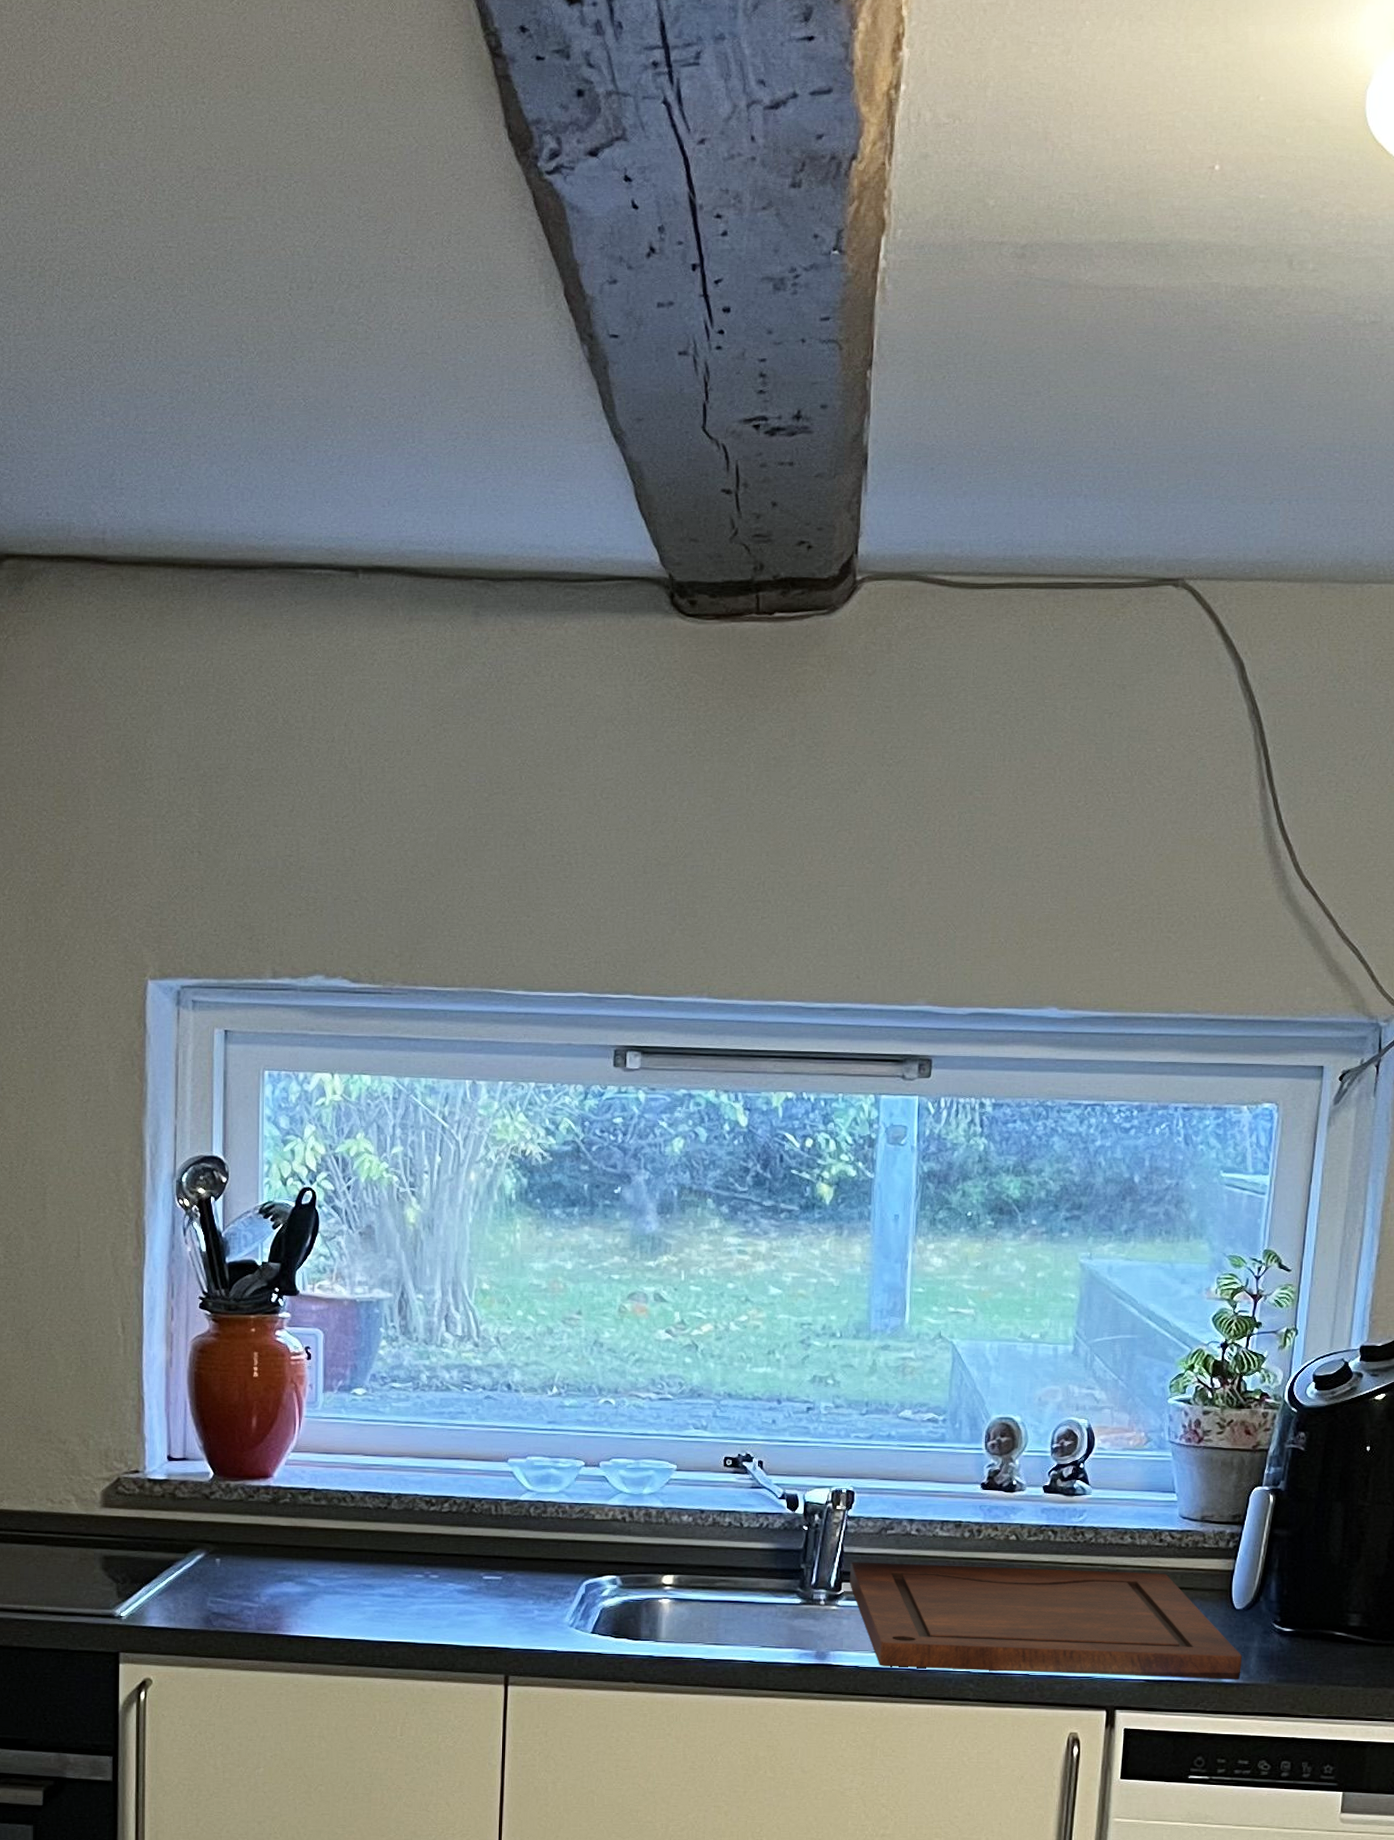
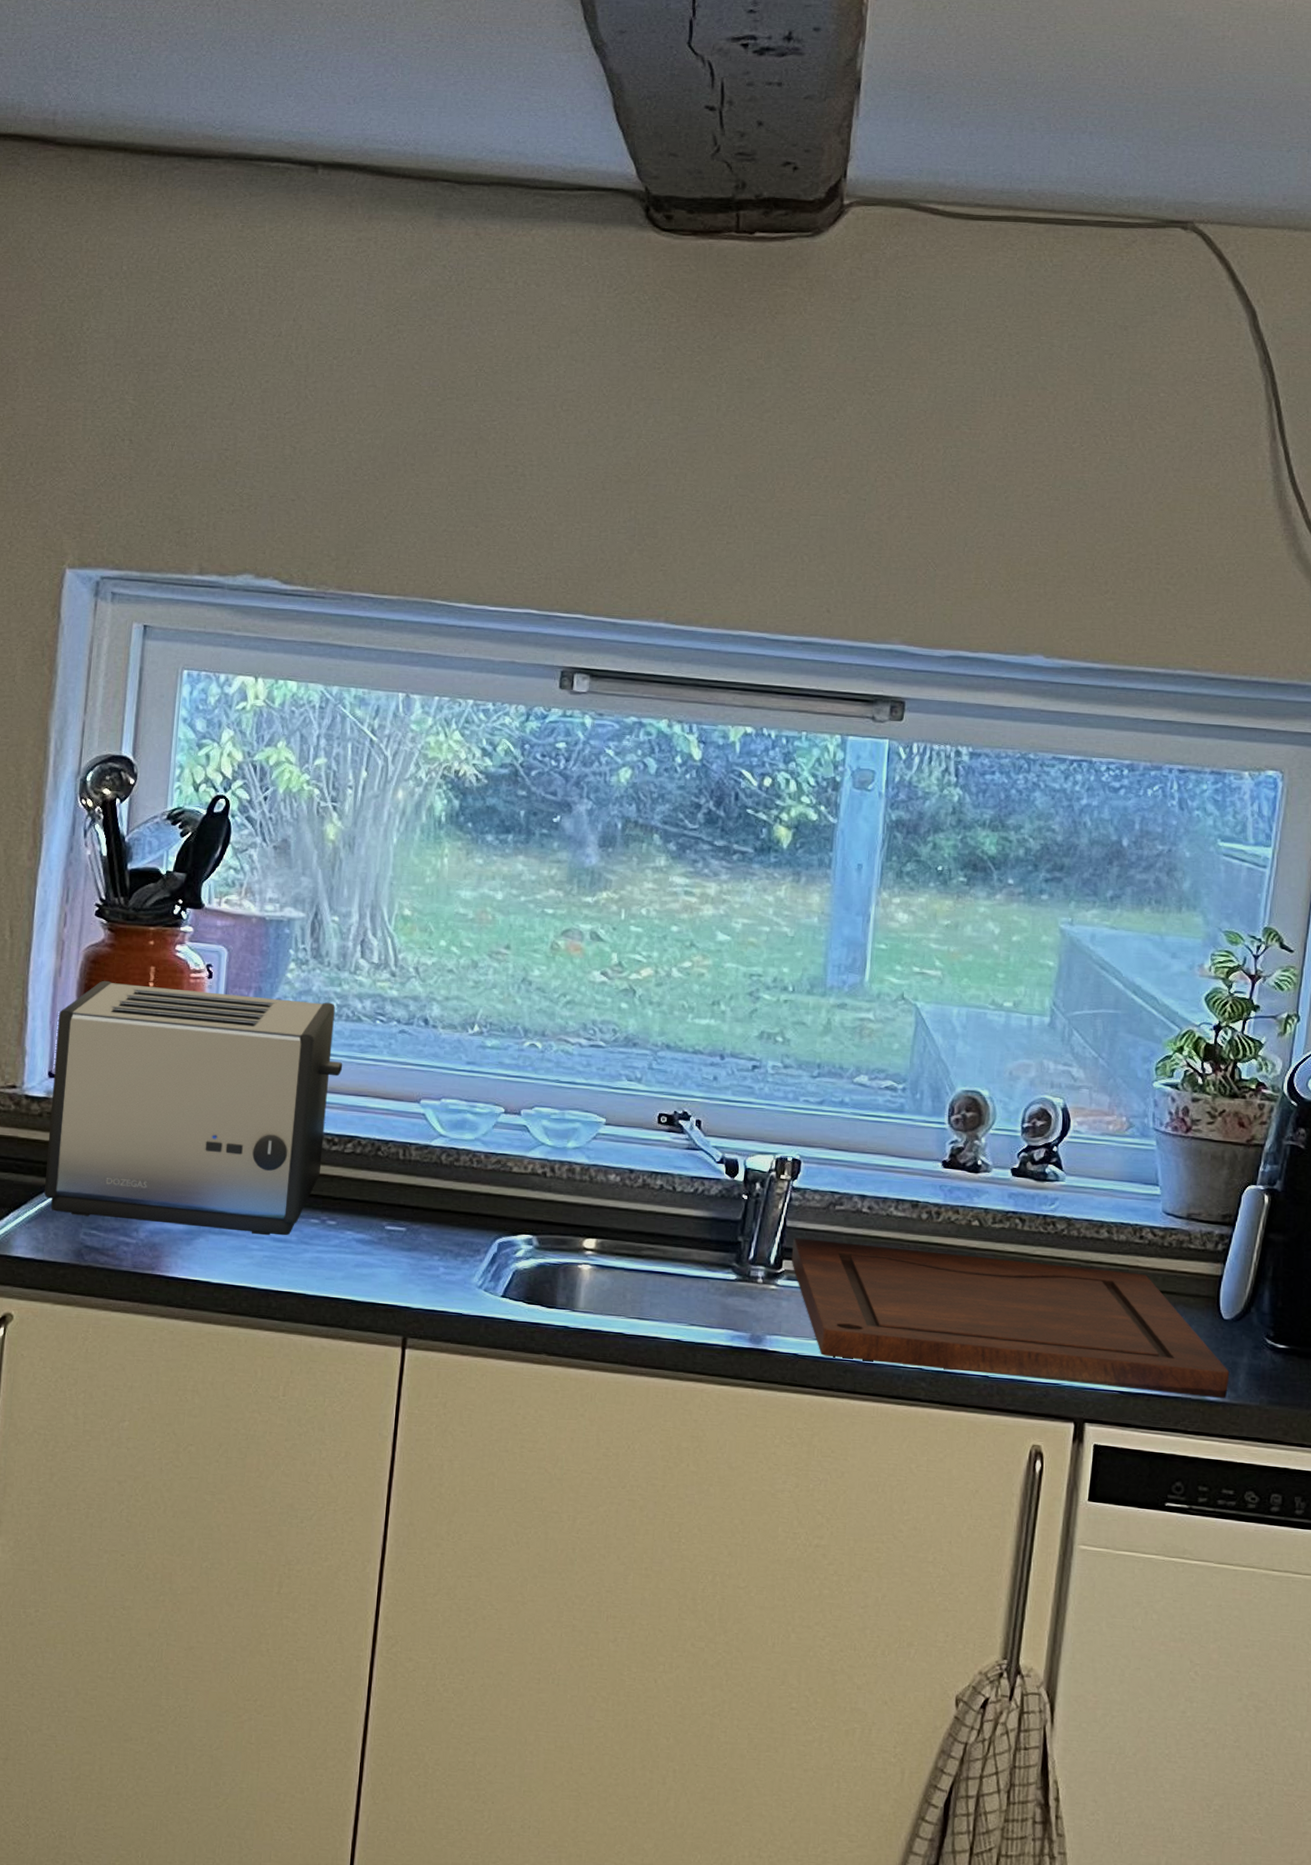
toaster: none [171,1368,436,1592] -> present [44,980,343,1236]

